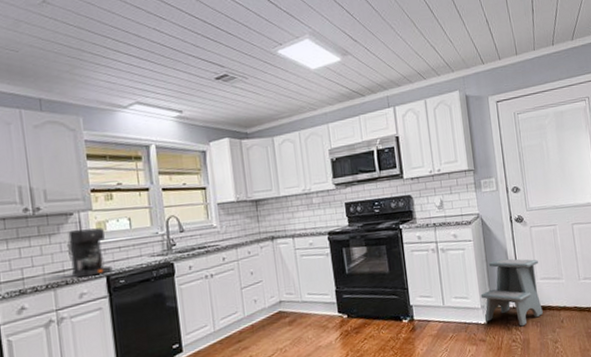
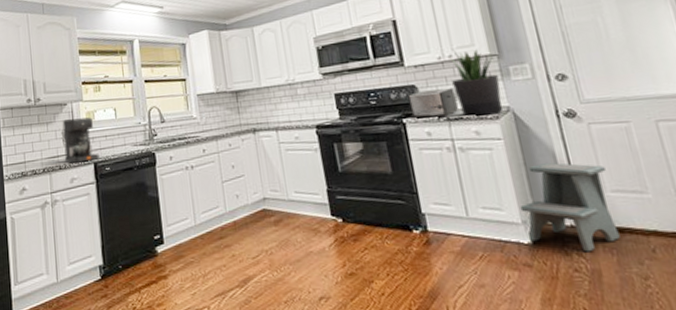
toaster: none [405,198,442,225] -> present [408,88,458,119]
planter: none [438,164,475,223] -> present [449,49,504,117]

